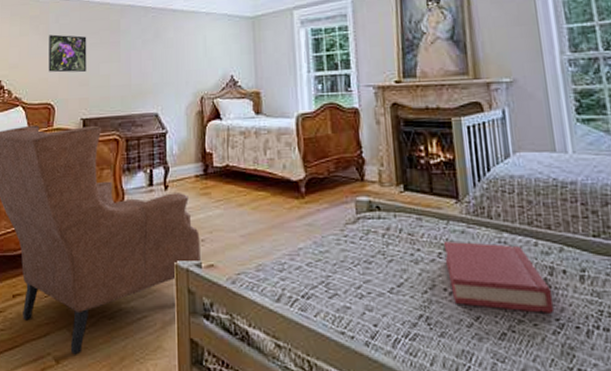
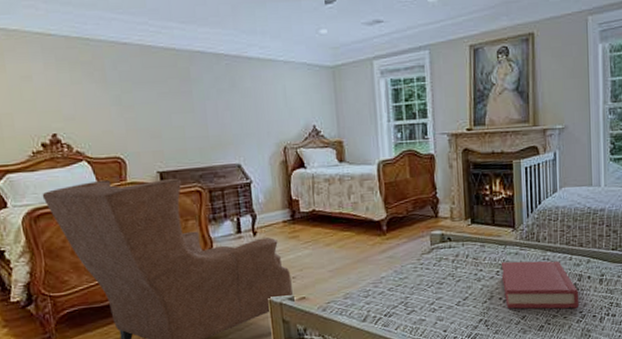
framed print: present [48,34,87,73] -> none [107,82,157,125]

